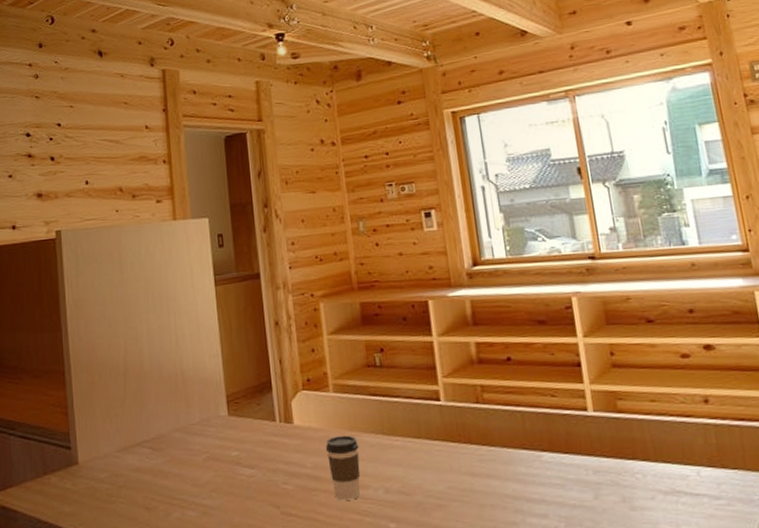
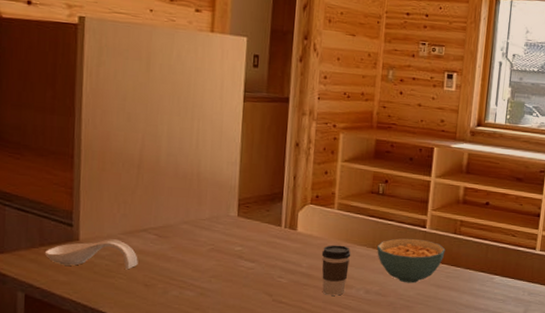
spoon rest: none [48,458,137,494] -> present [44,239,138,270]
cereal bowl: none [387,416,471,475] -> present [377,238,446,283]

